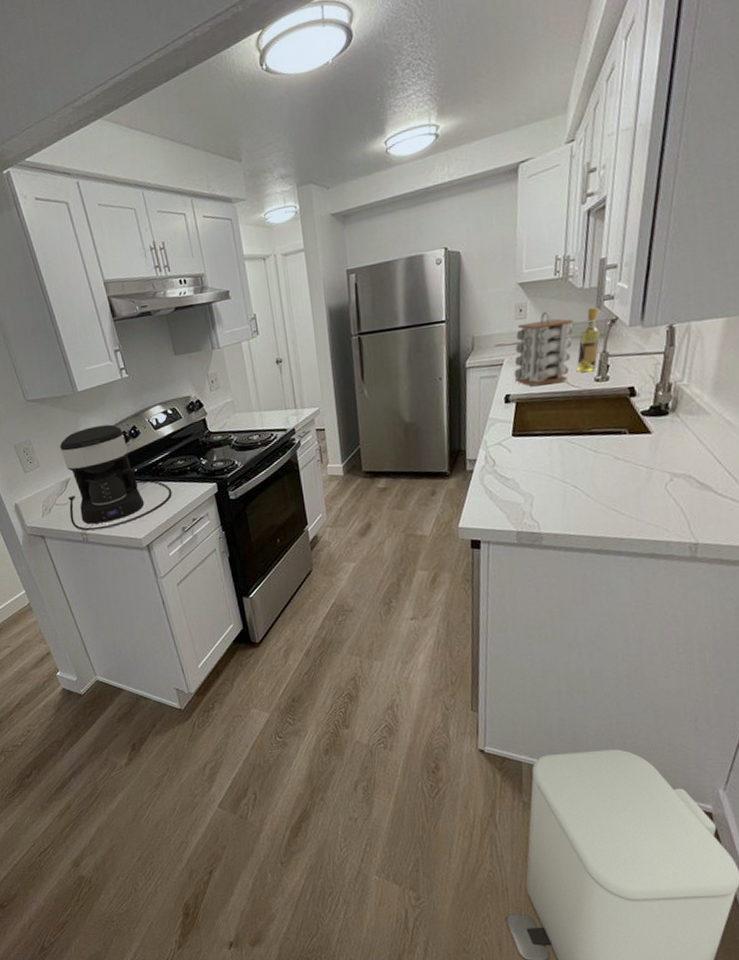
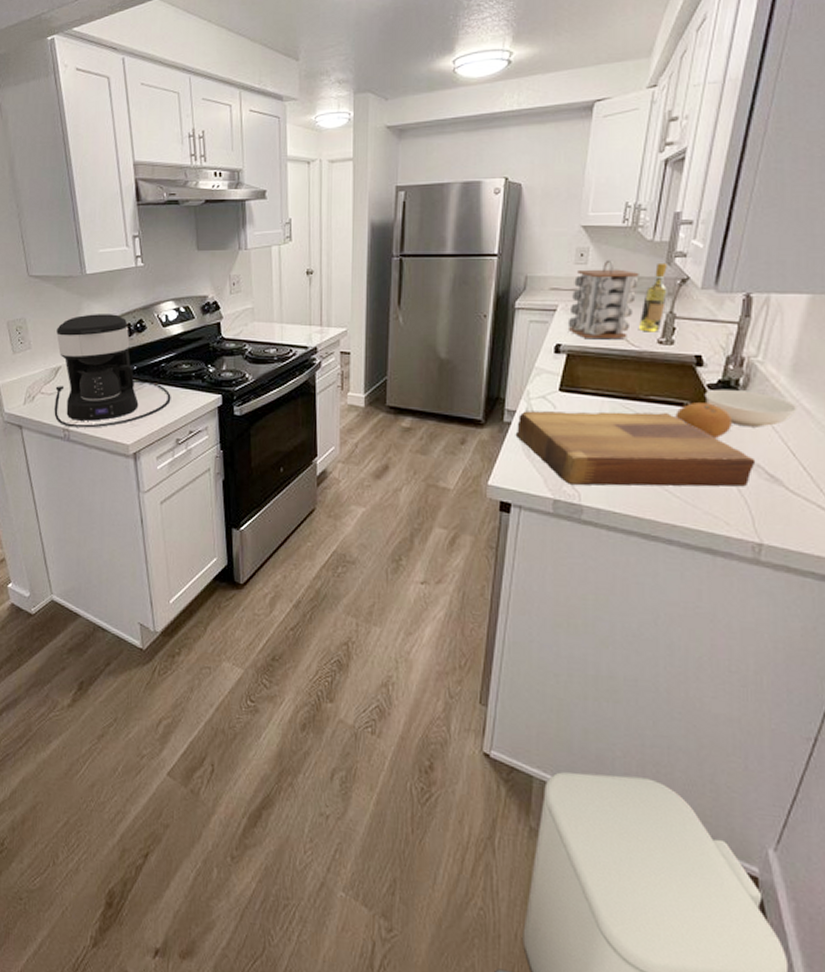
cutting board: none [477,442,688,517] -> present [515,411,756,487]
fruit: none [615,428,665,458] -> present [675,402,732,438]
bowl: none [639,412,721,445] -> present [704,388,798,428]

